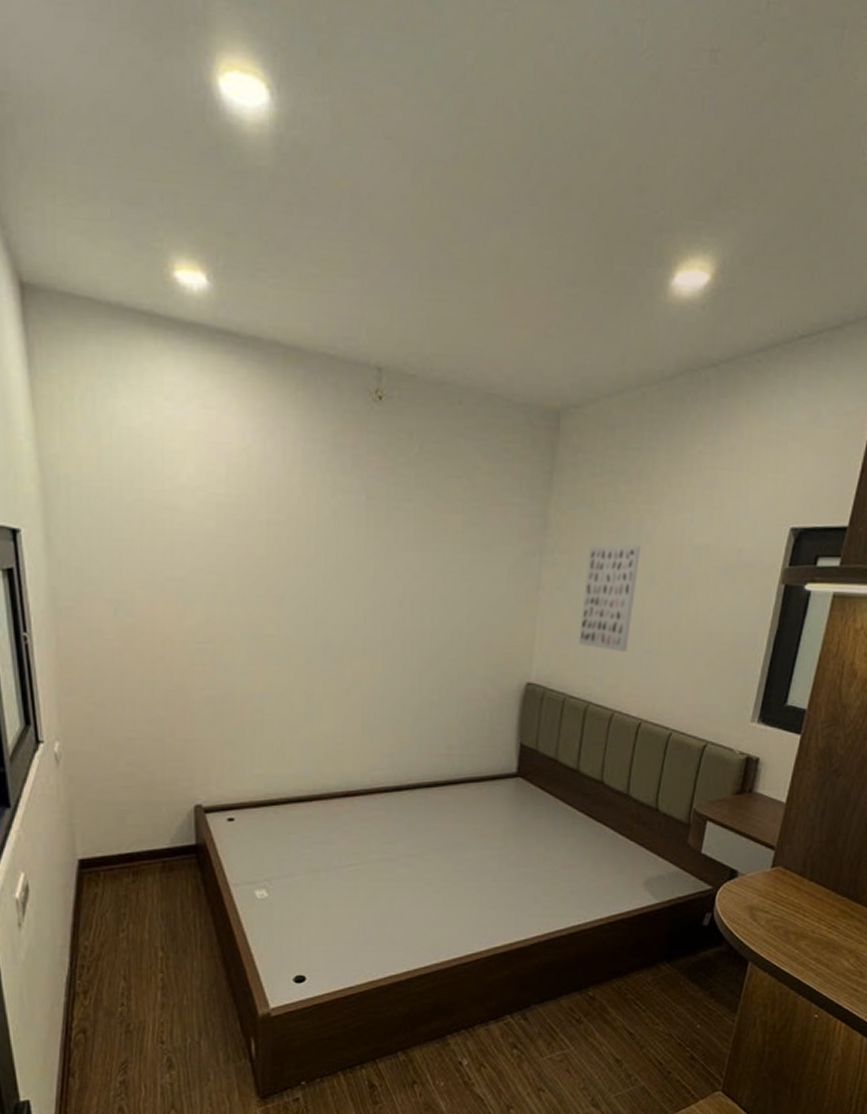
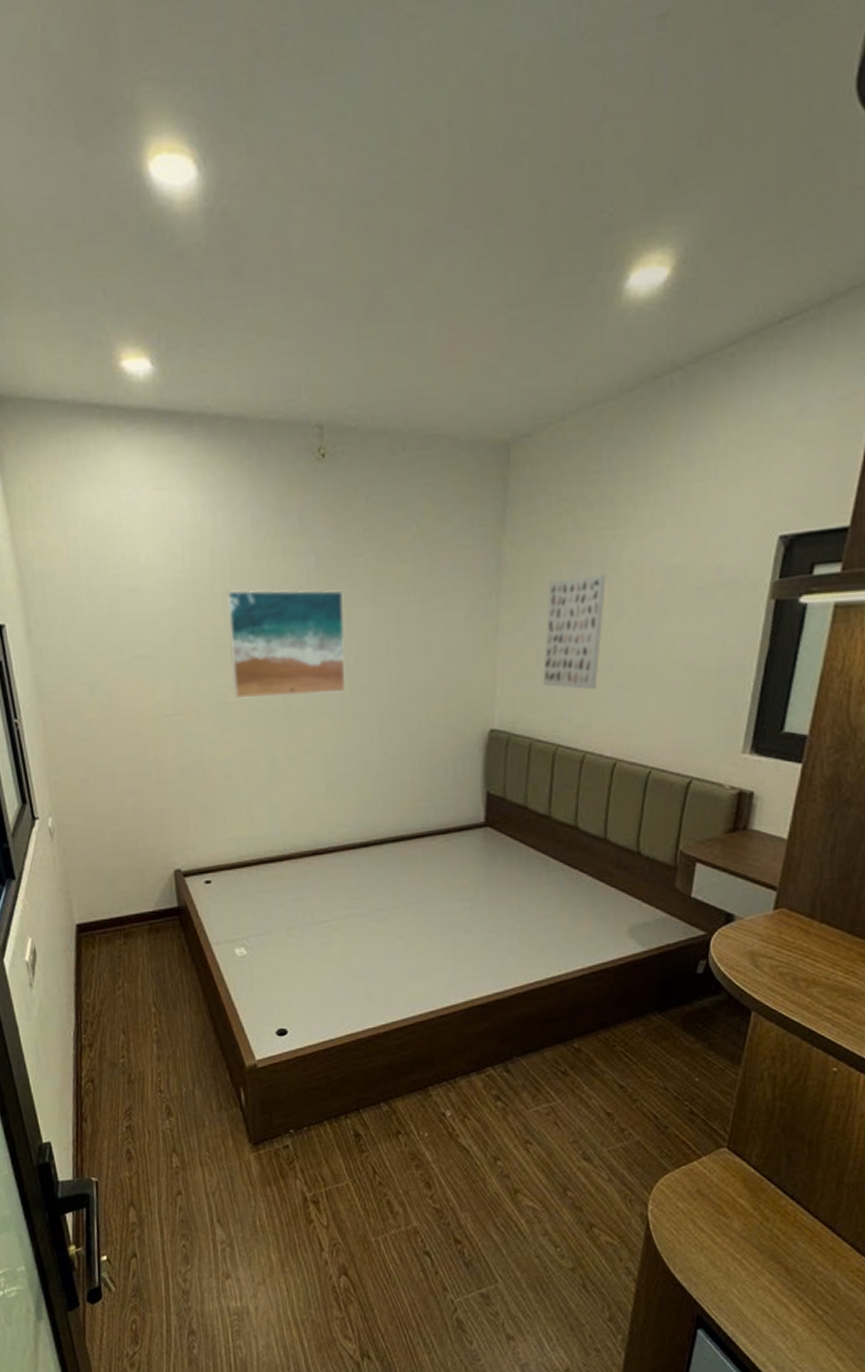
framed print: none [270,520,391,634] -> present [227,589,346,699]

